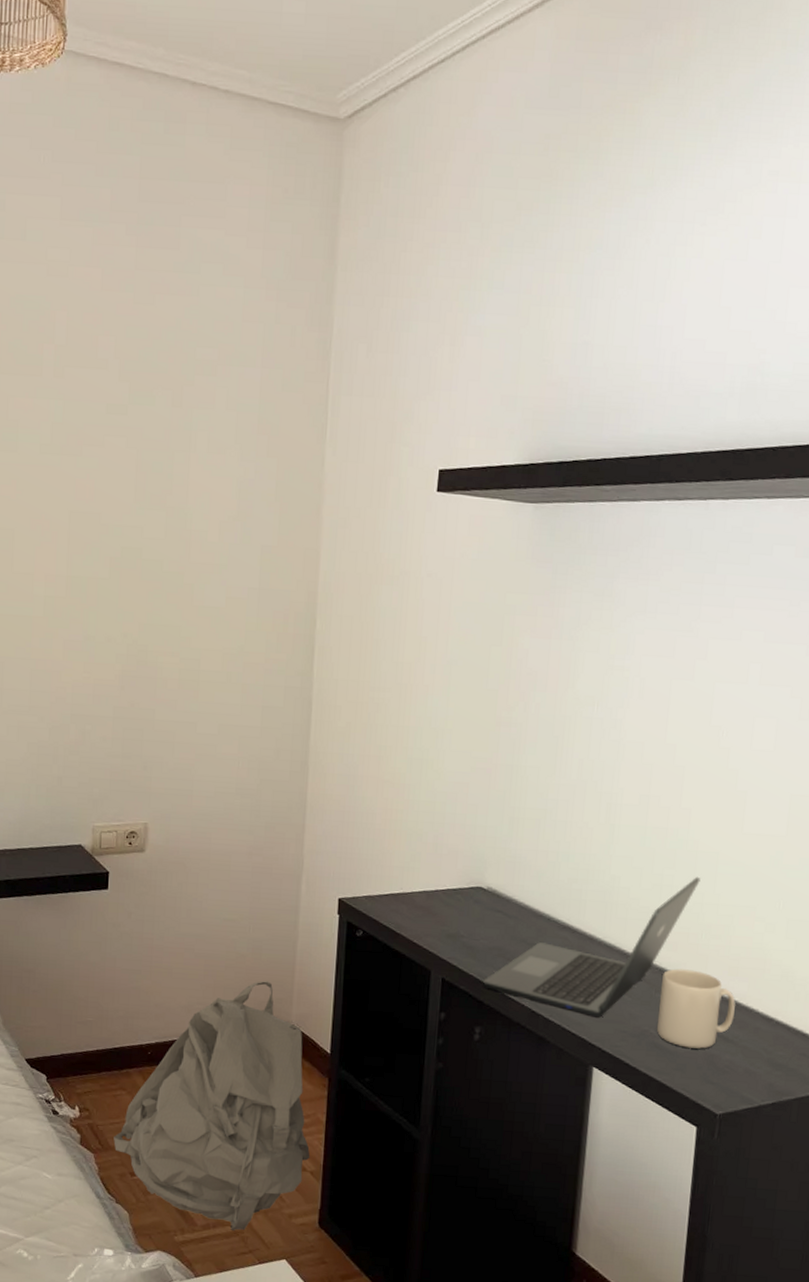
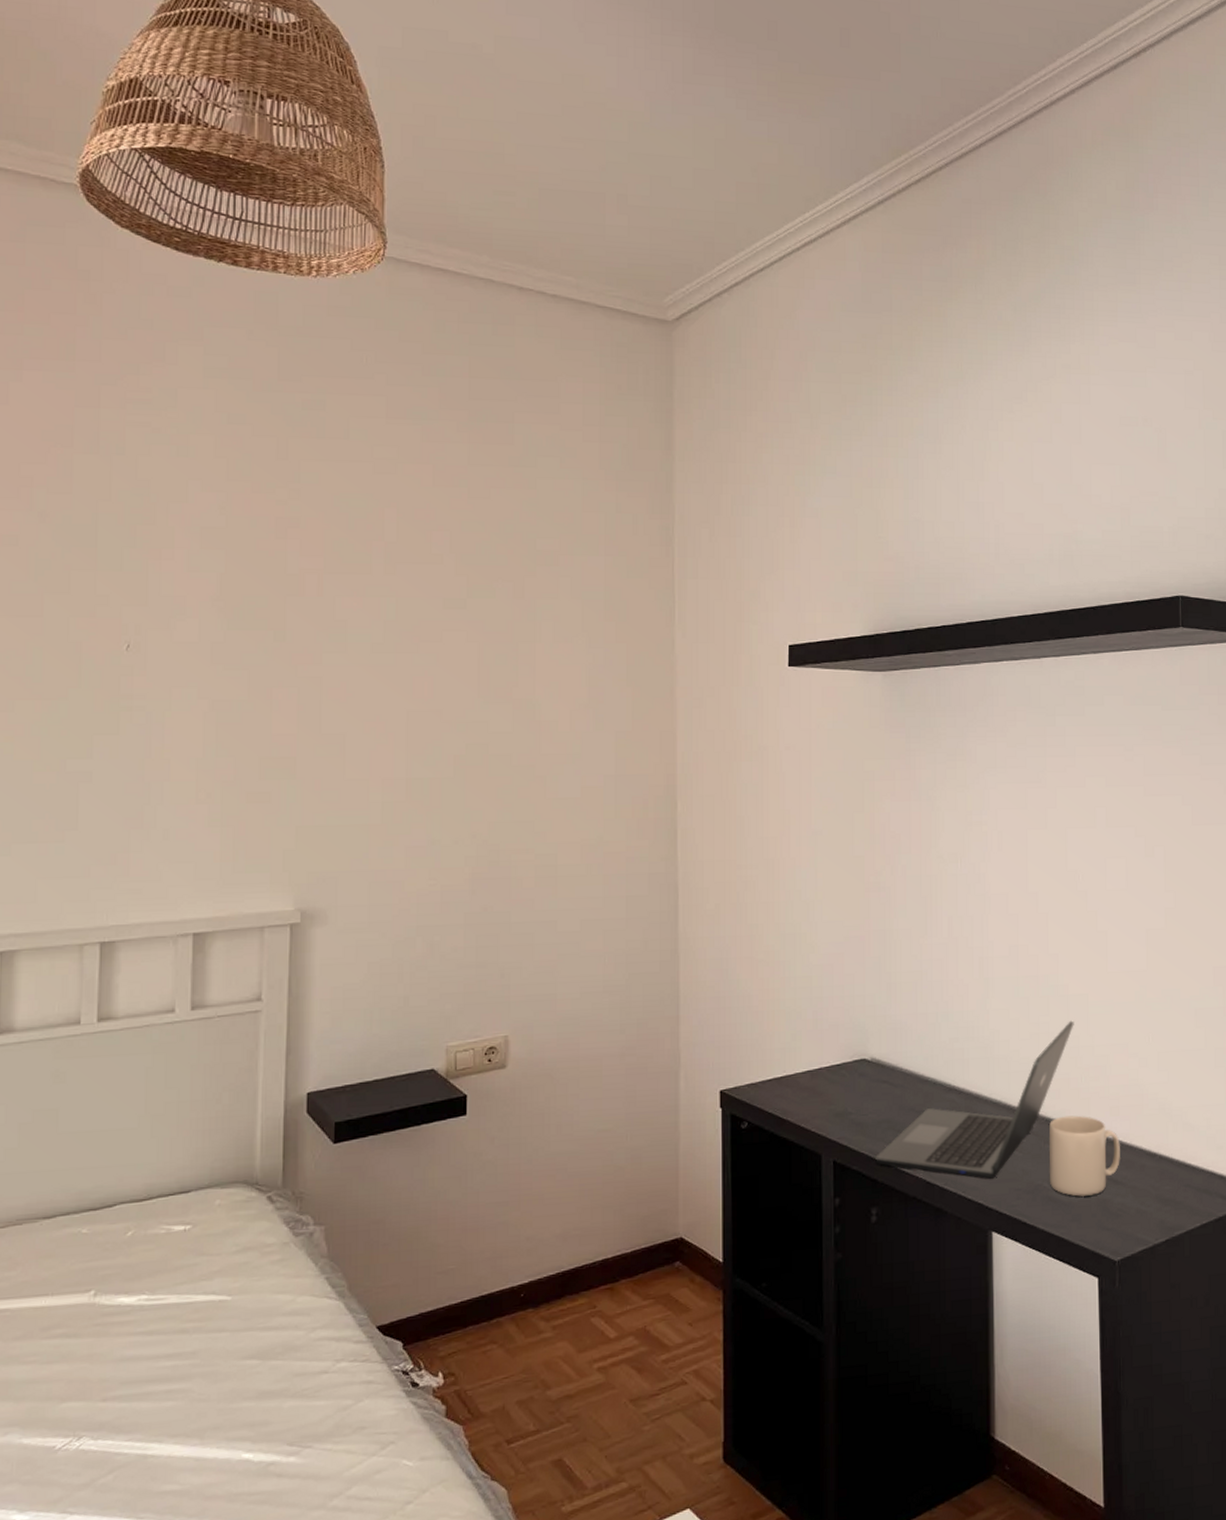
backpack: present [113,981,311,1230] -> none [485,1192,709,1486]

